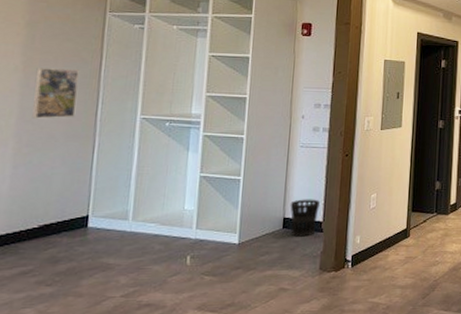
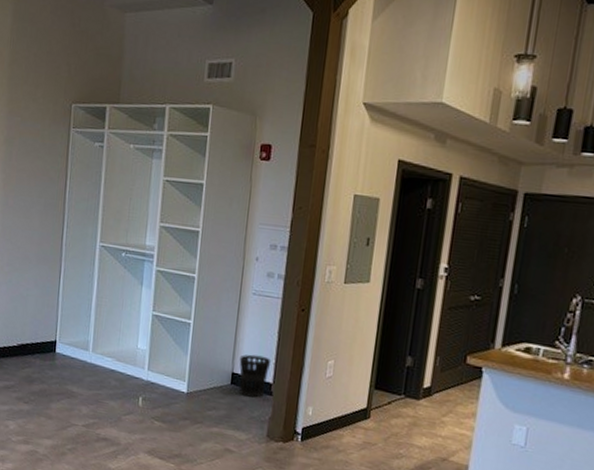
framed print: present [32,68,79,119] -> none [11,186,48,240]

